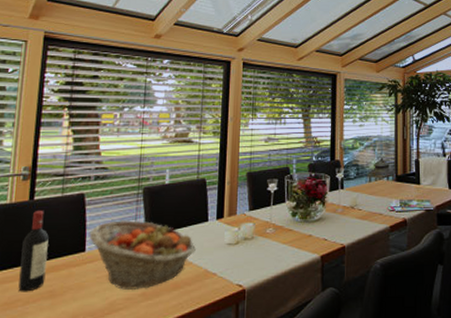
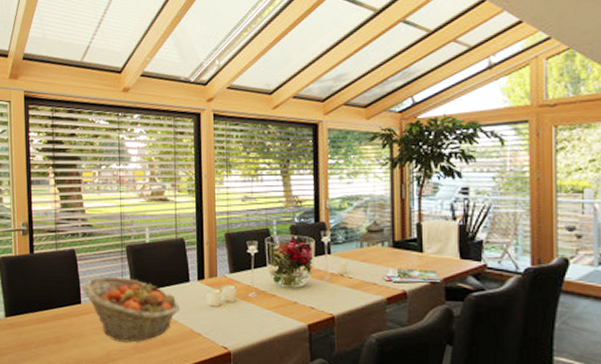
wine bottle: present [18,210,49,292] -> none [29,263,51,336]

